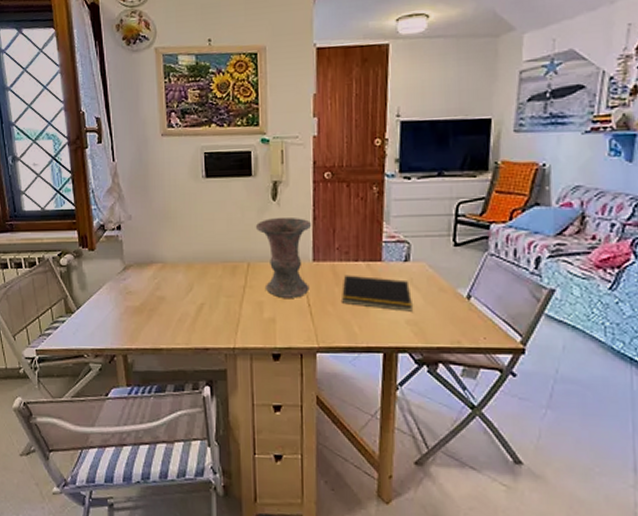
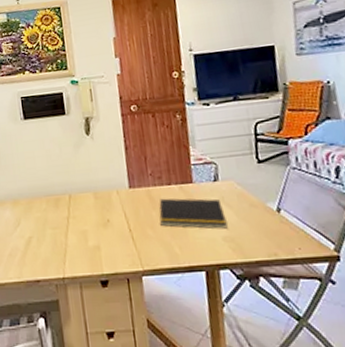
vase: present [255,218,312,298] -> none [72,149,129,226]

